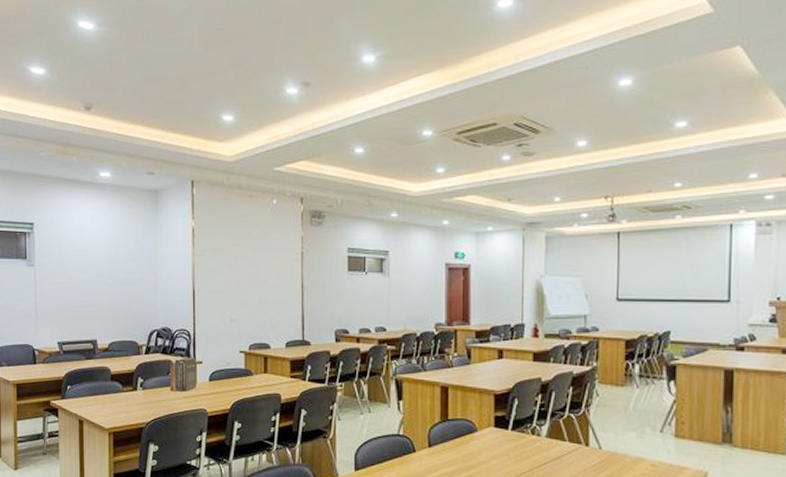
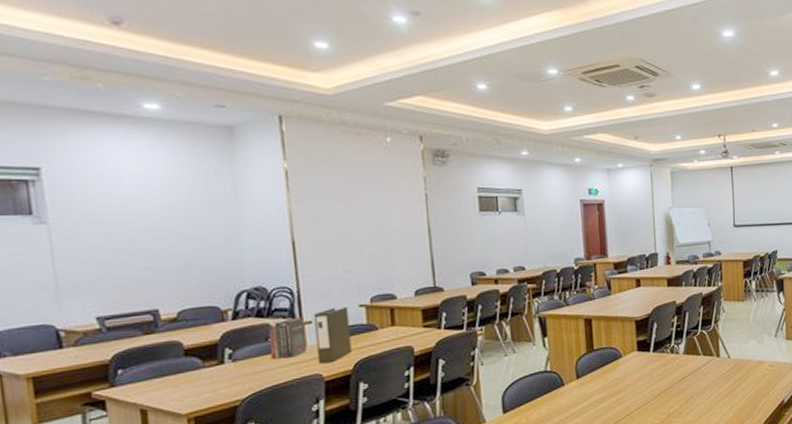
binder: none [204,351,231,401] -> present [313,306,352,364]

